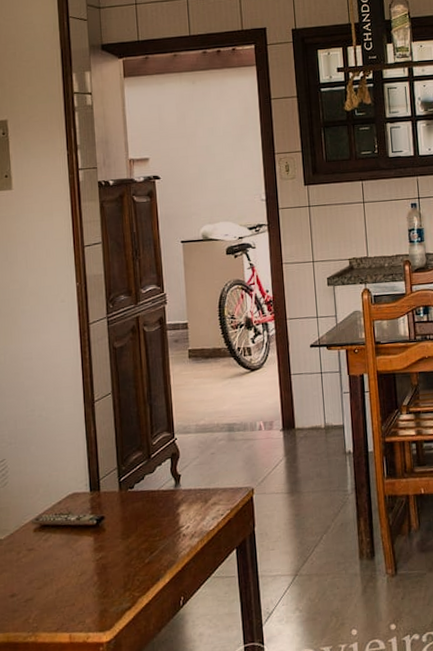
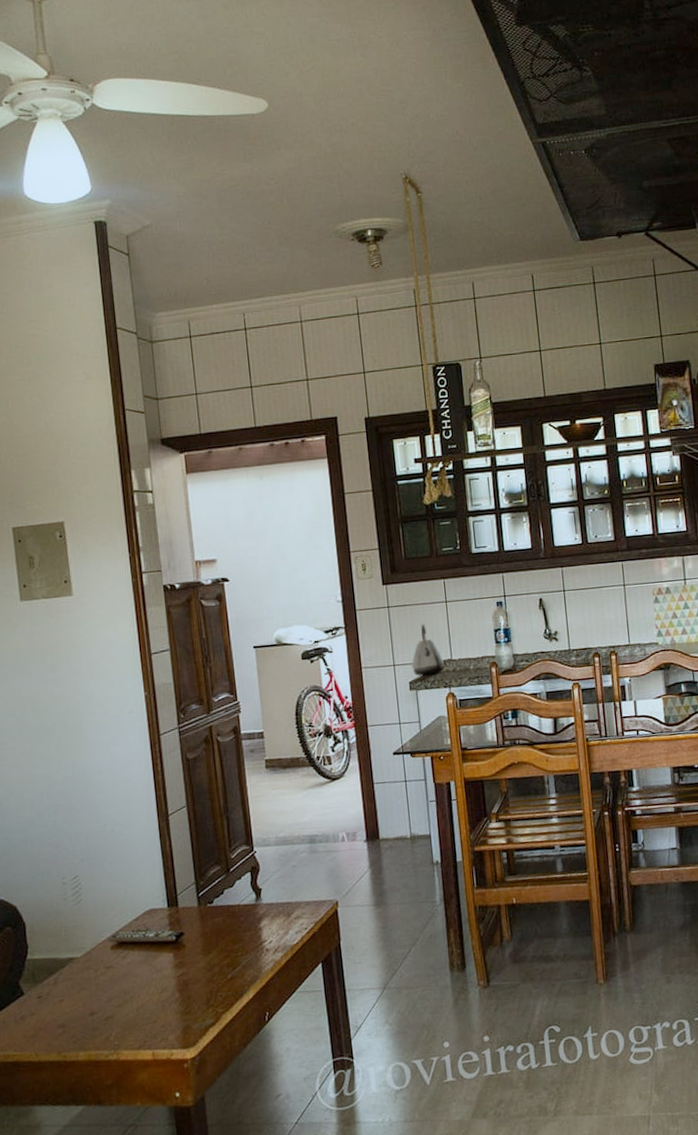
kettle: none [329,222,360,272] -> present [411,623,444,676]

